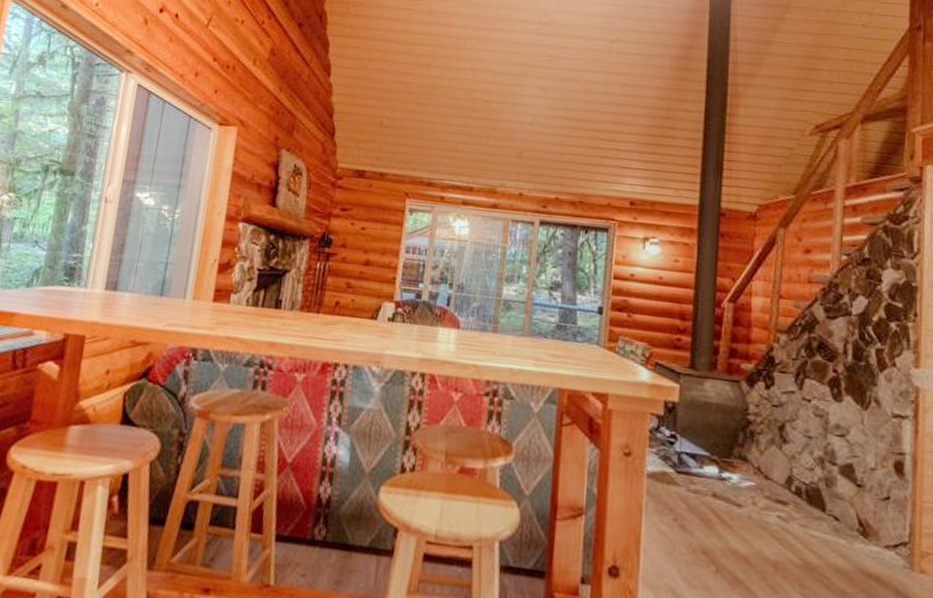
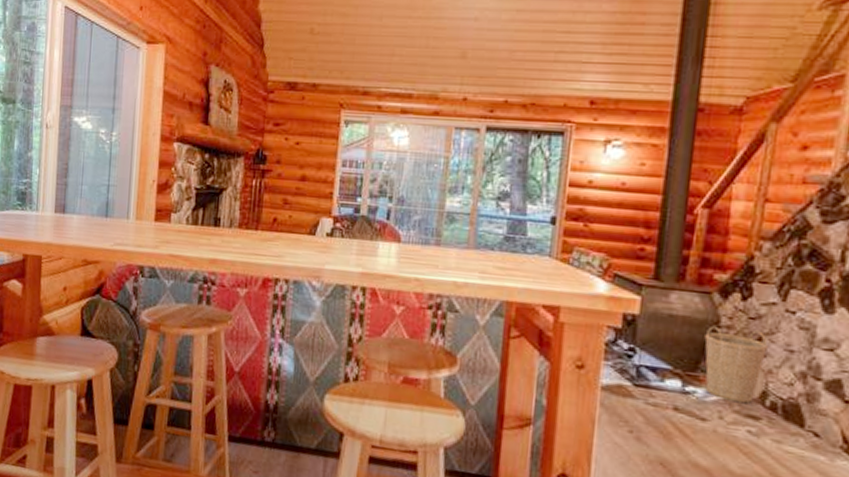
basket: none [736,413,790,489] -> present [704,325,768,404]

